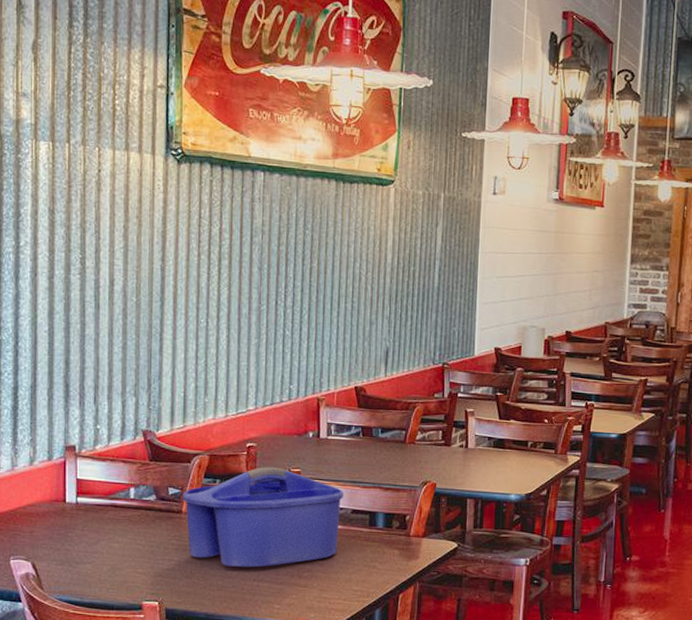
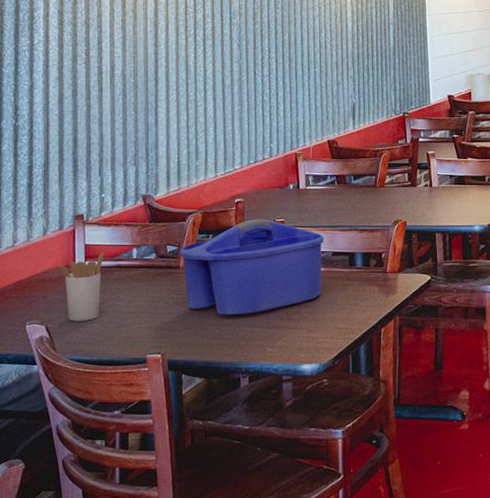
utensil holder: none [46,489,98,561] -> present [57,252,104,321]

